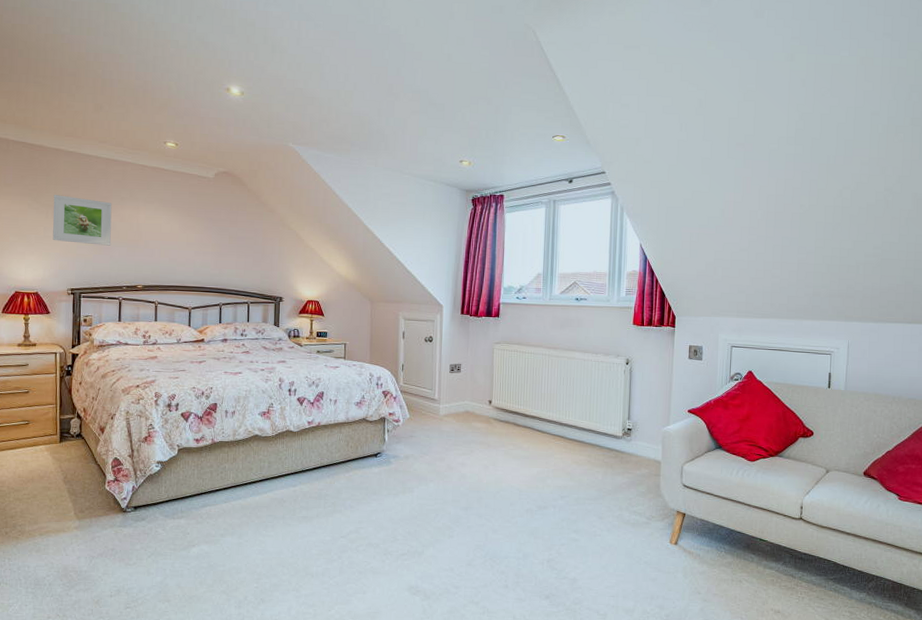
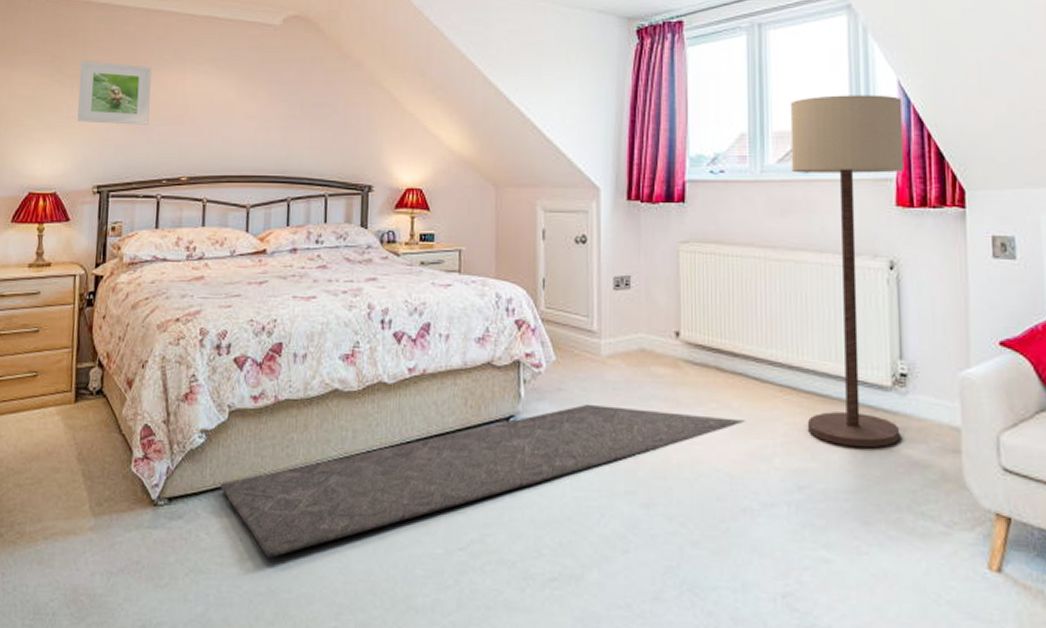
rug: none [172,445,531,545] -> present [219,403,746,558]
floor lamp: none [569,251,642,473] -> present [790,94,904,448]

